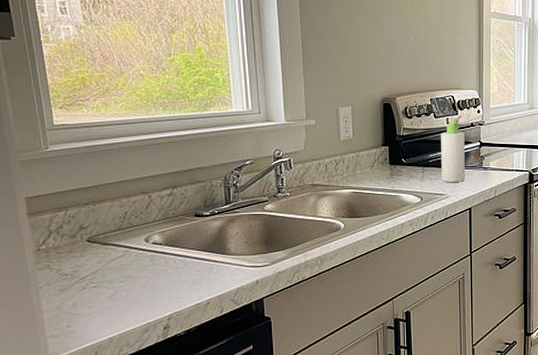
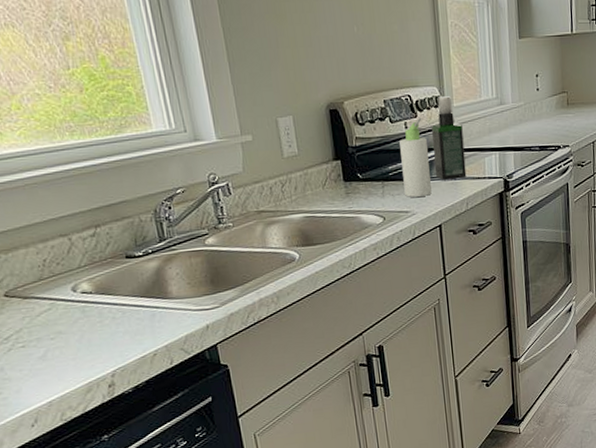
spray bottle: none [469,99,497,169] -> present [432,96,467,180]

